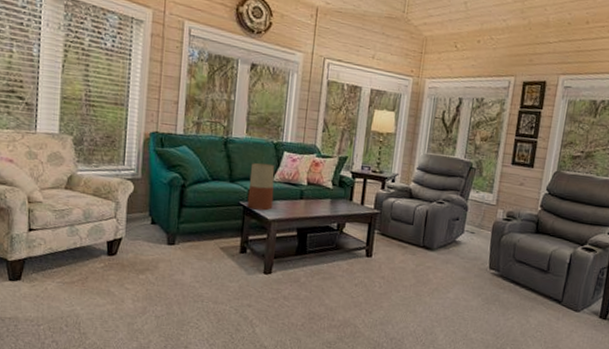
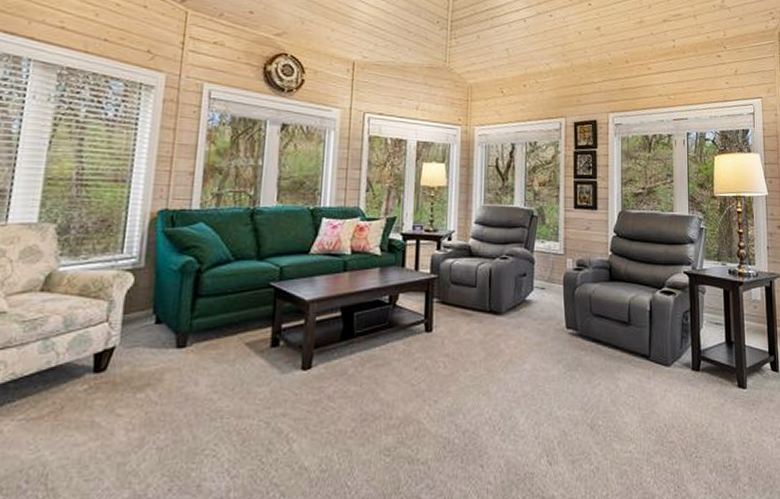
vase: present [247,162,275,211] -> none [279,233,312,290]

